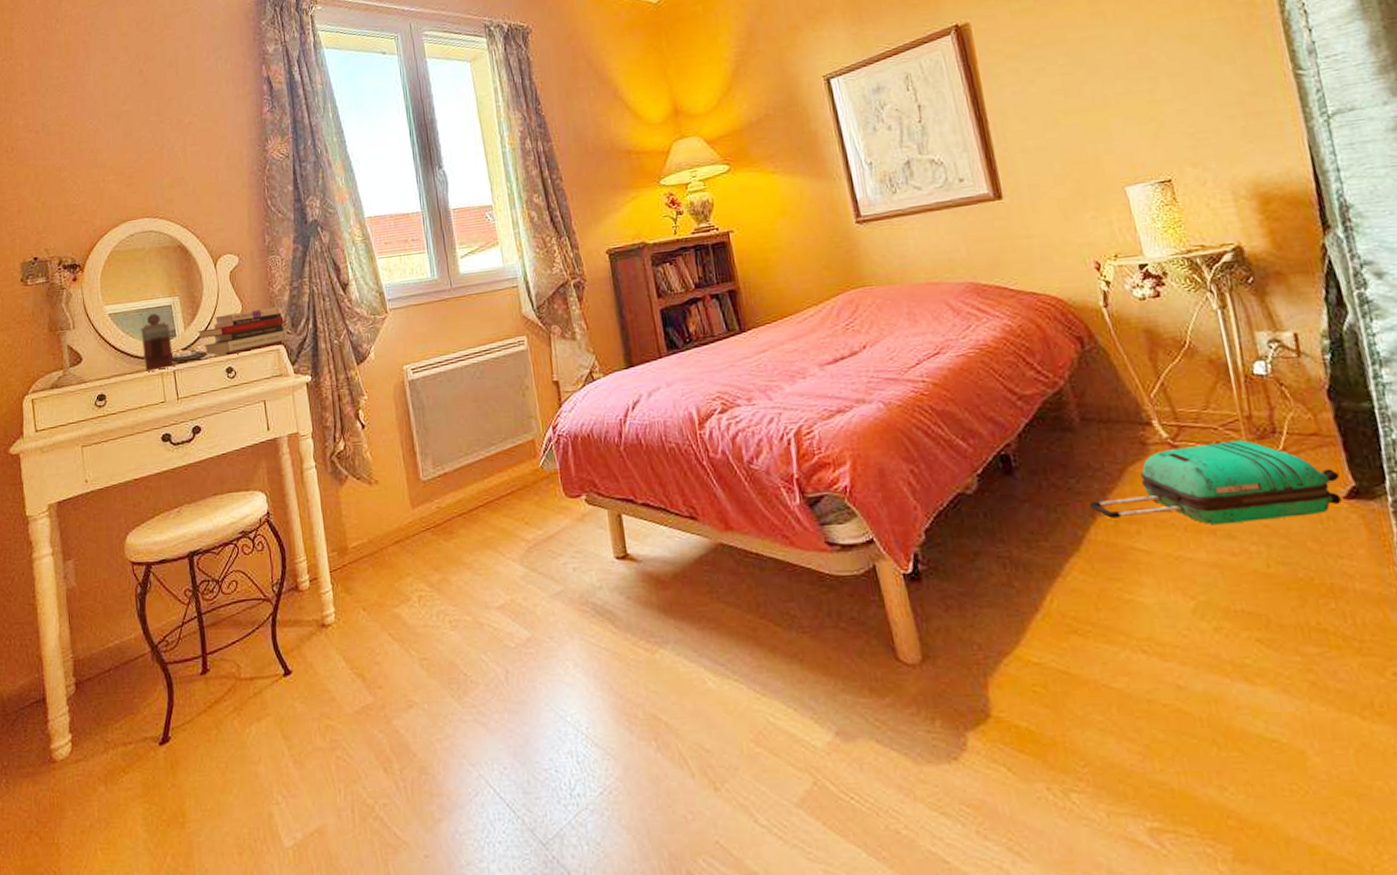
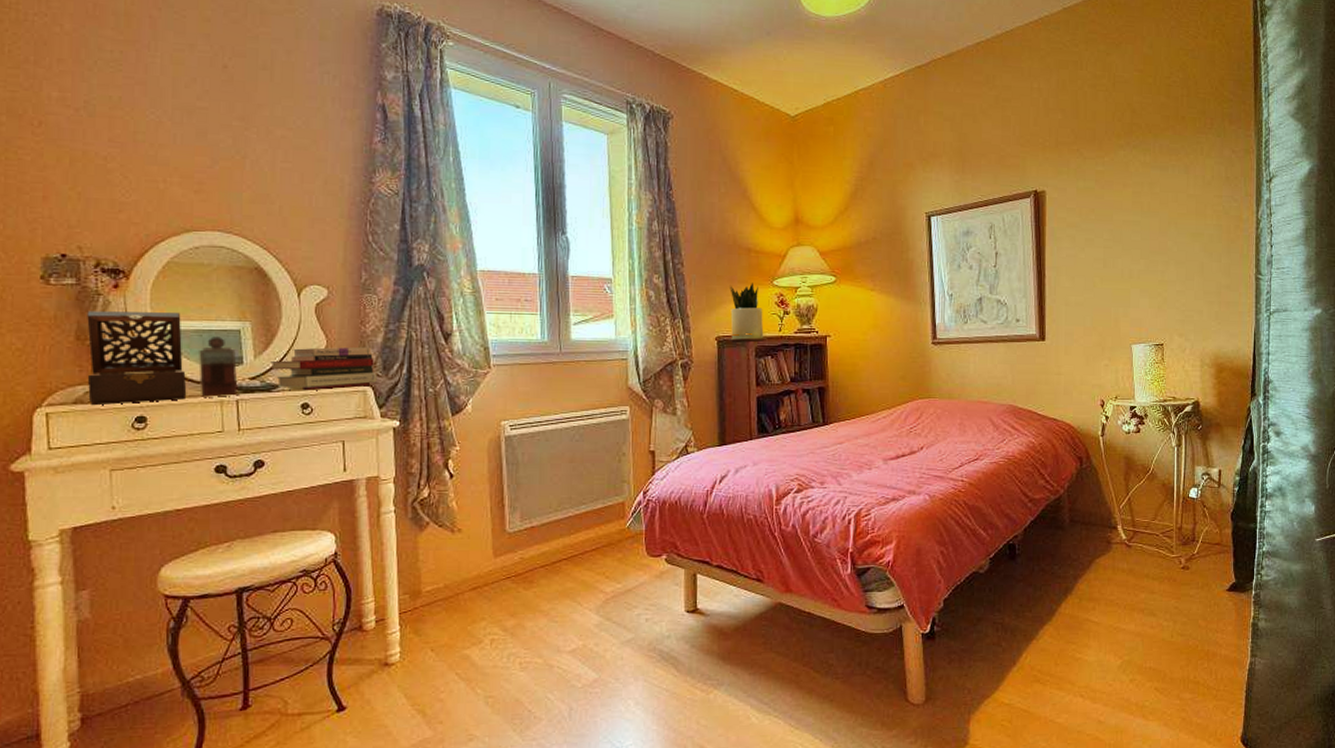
jewelry box: none [55,295,135,389] -> present [87,311,187,406]
planter: none [613,186,662,254] -> present [729,283,766,343]
suitcase: present [1089,440,1342,525] -> none [1064,544,1227,606]

